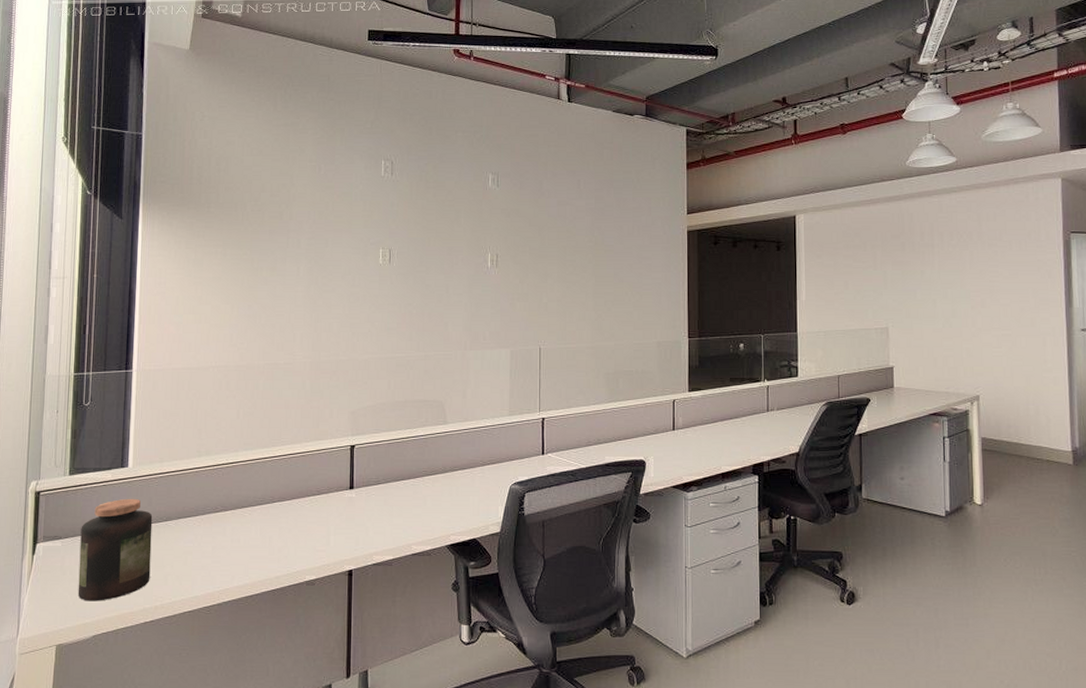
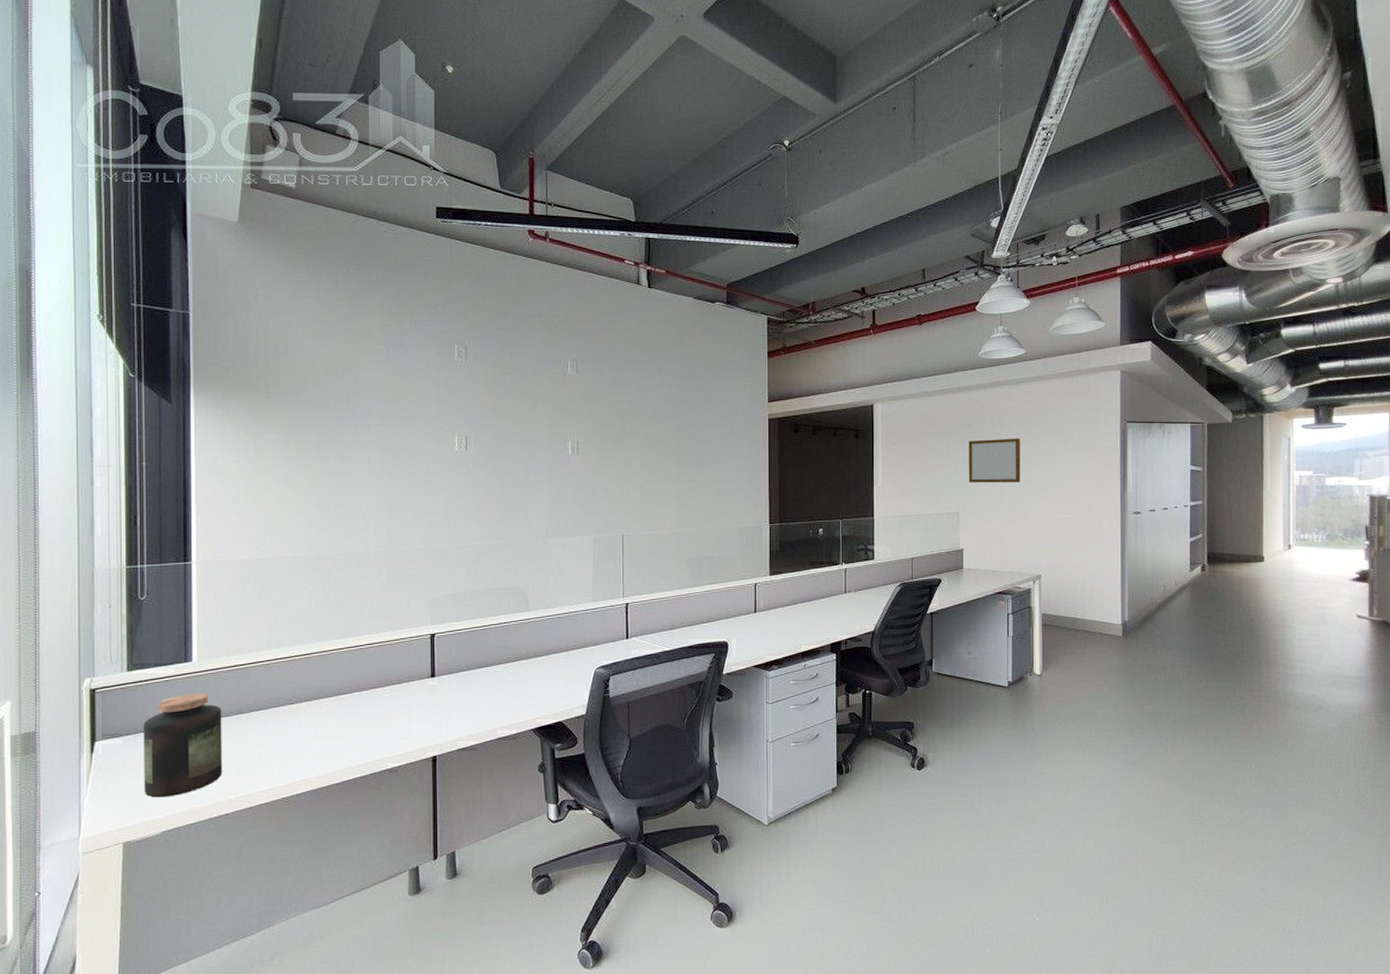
writing board: none [897,249,955,297] -> present [968,438,1021,483]

